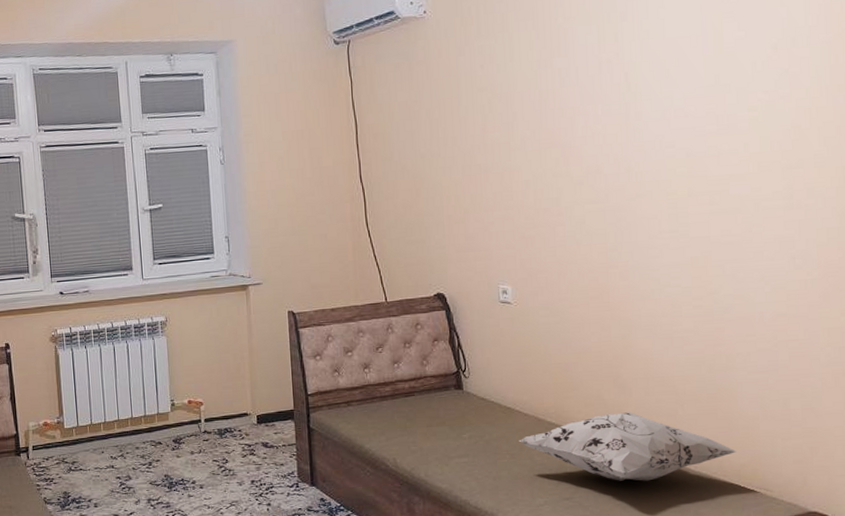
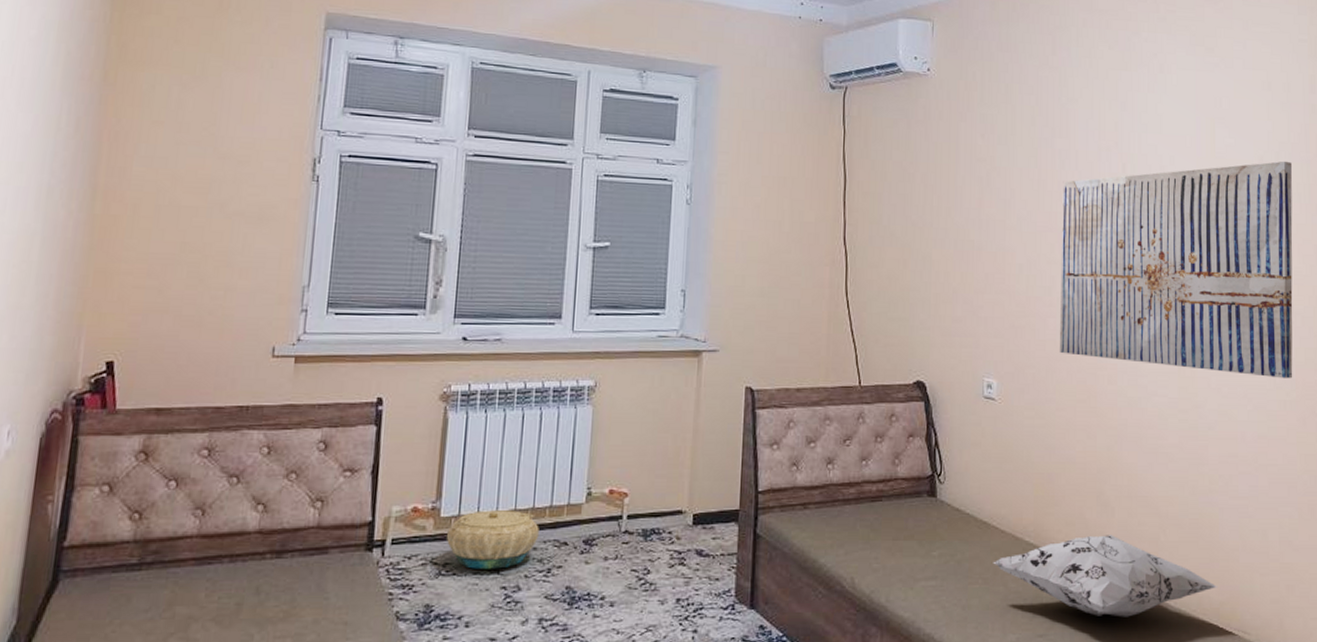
basket: none [70,420,139,465] -> present [446,510,539,569]
wall art: none [564,45,814,260] -> present [1059,161,1293,379]

